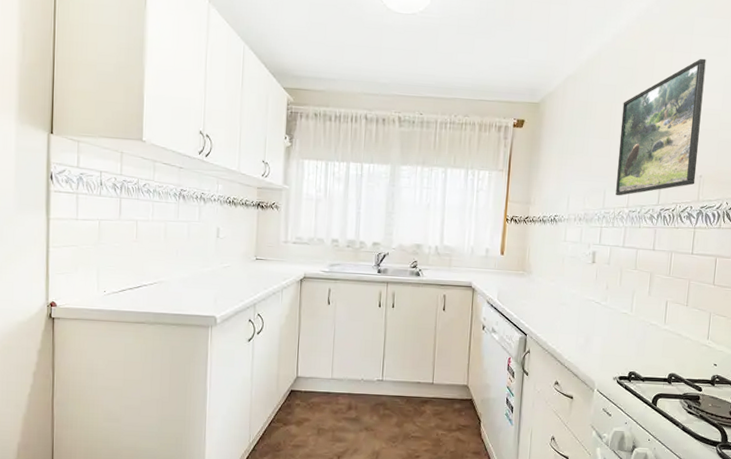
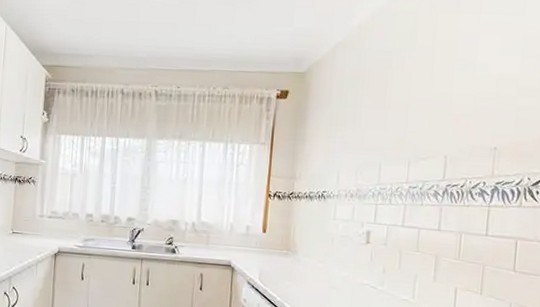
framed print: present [615,58,706,196] -> none [393,18,500,171]

